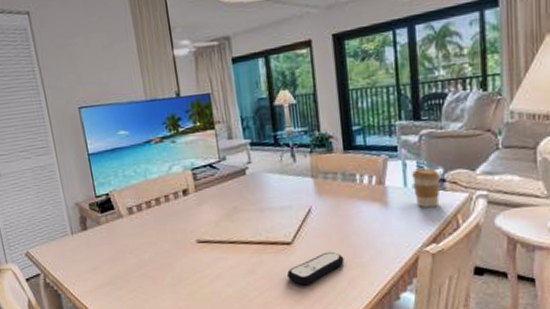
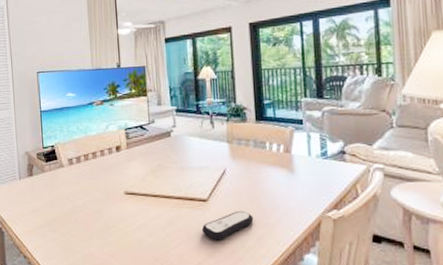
coffee cup: present [412,168,442,208] -> none [316,140,342,177]

